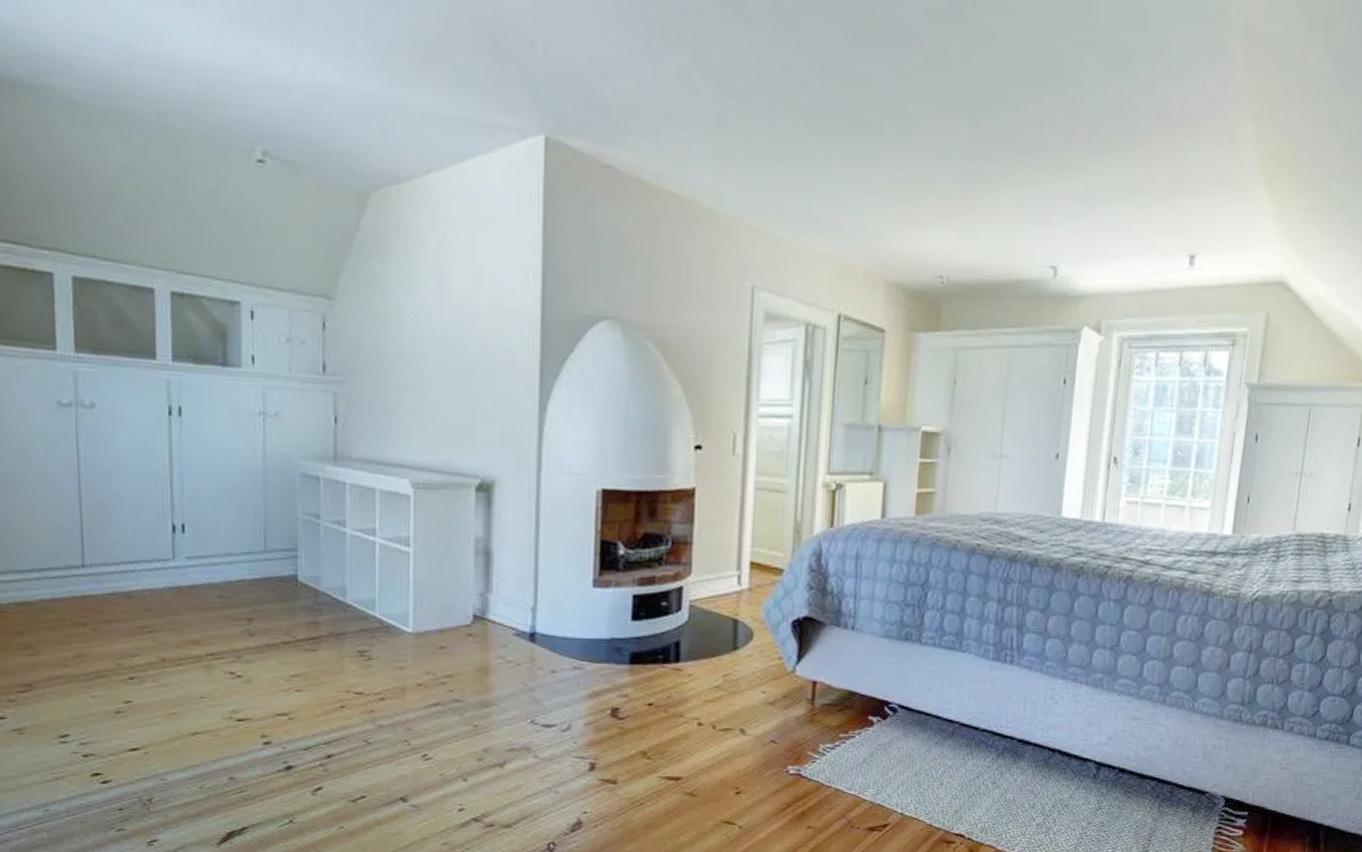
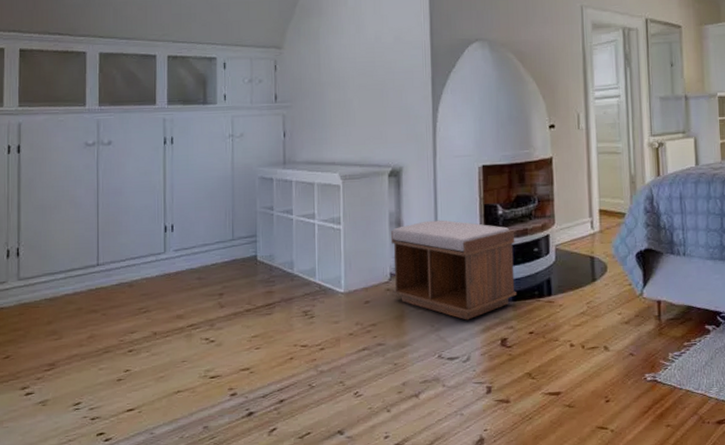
bench: none [475,553,639,682] -> present [391,220,516,320]

